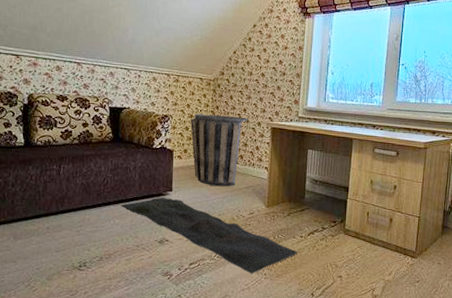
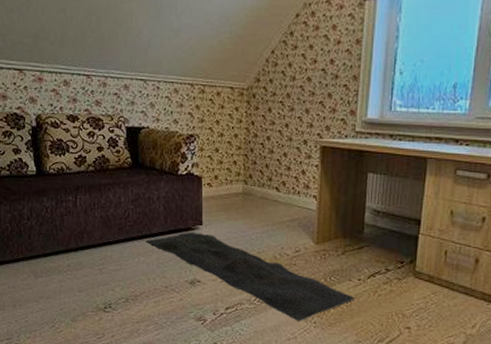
basket: present [191,113,248,187] -> none [221,131,291,220]

